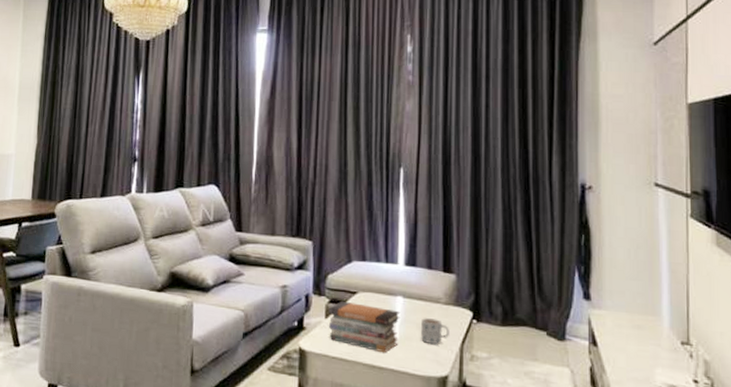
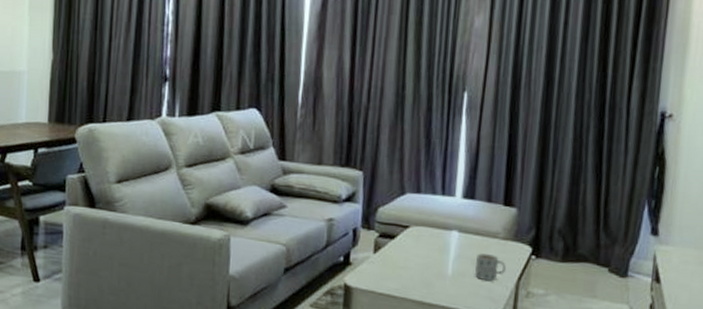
book stack: present [328,300,401,352] -> none [376,235,455,289]

